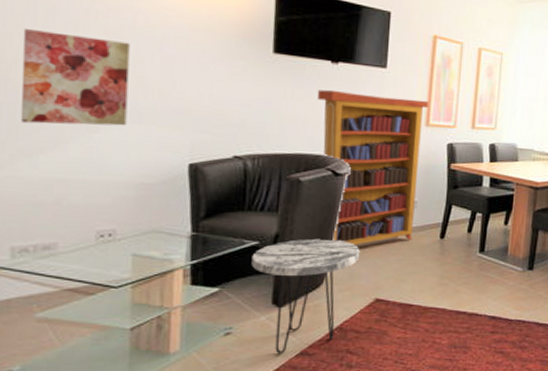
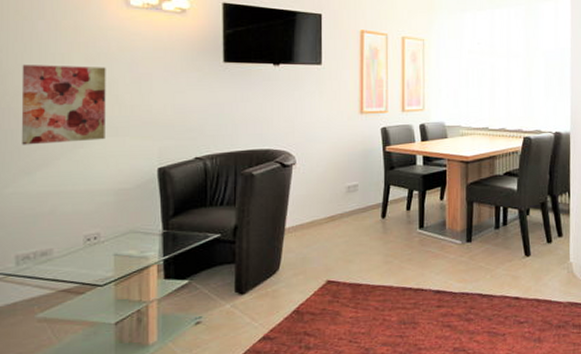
side table: present [251,238,360,355] -> none [215,226,310,340]
bookcase: present [318,89,429,245] -> none [264,89,361,231]

